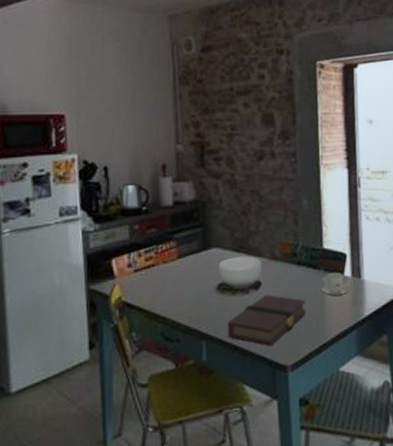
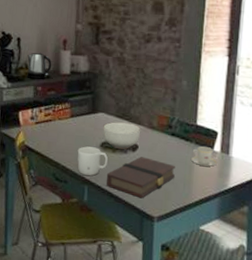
mug: none [189,291,228,329] -> present [77,146,109,176]

